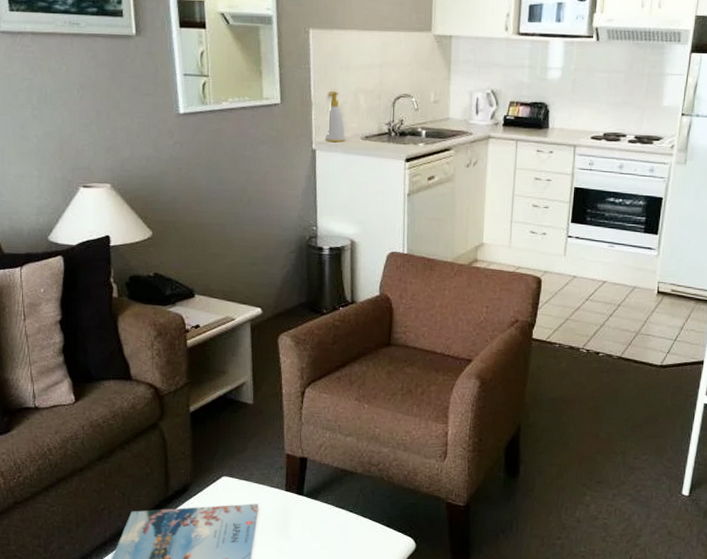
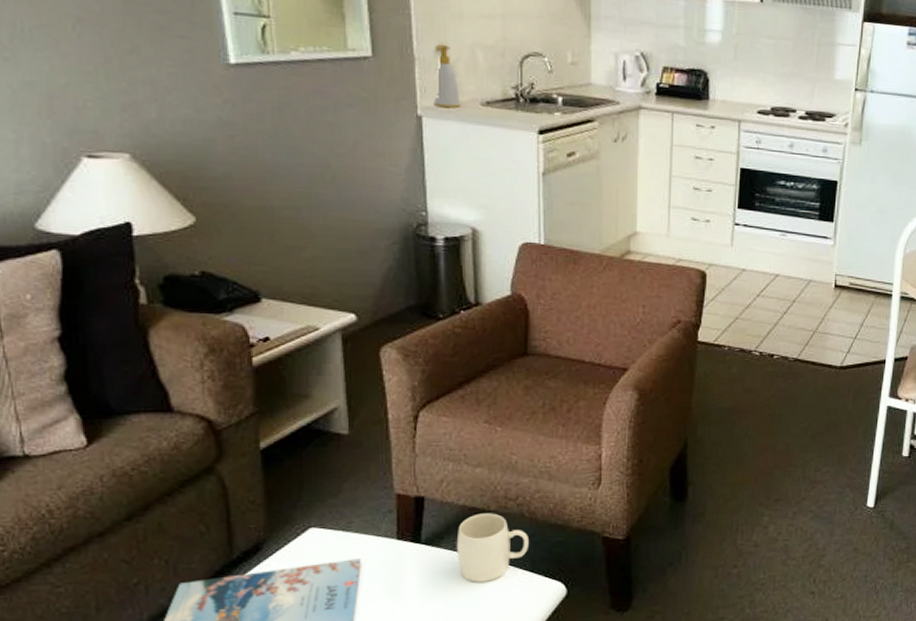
mug: none [330,475,387,532] -> present [456,513,530,582]

